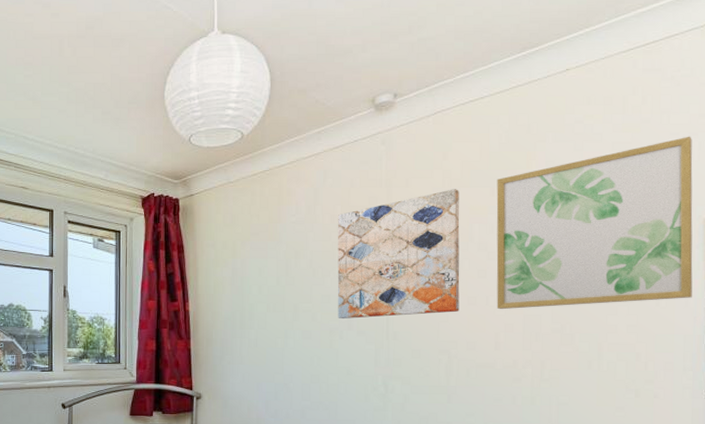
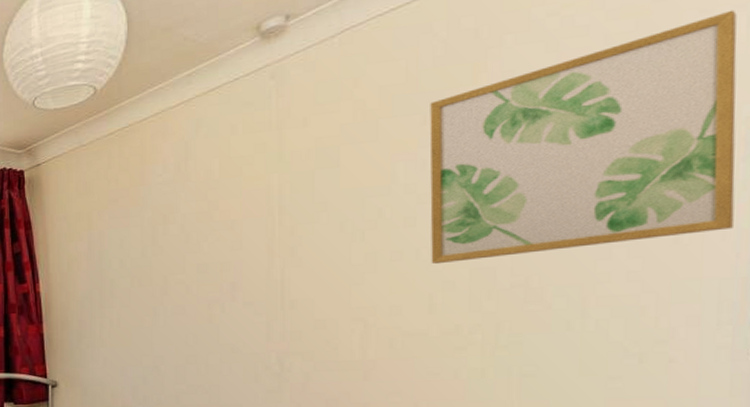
wall art: present [337,189,460,319] -> none [215,121,379,289]

